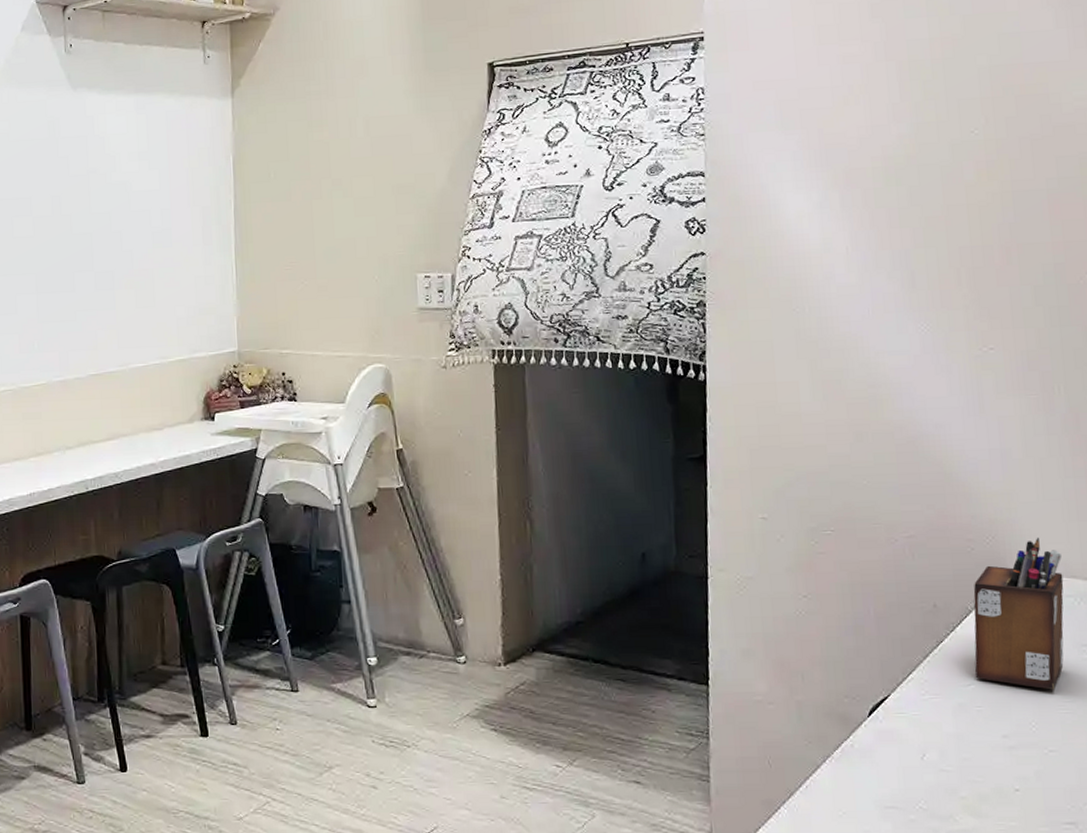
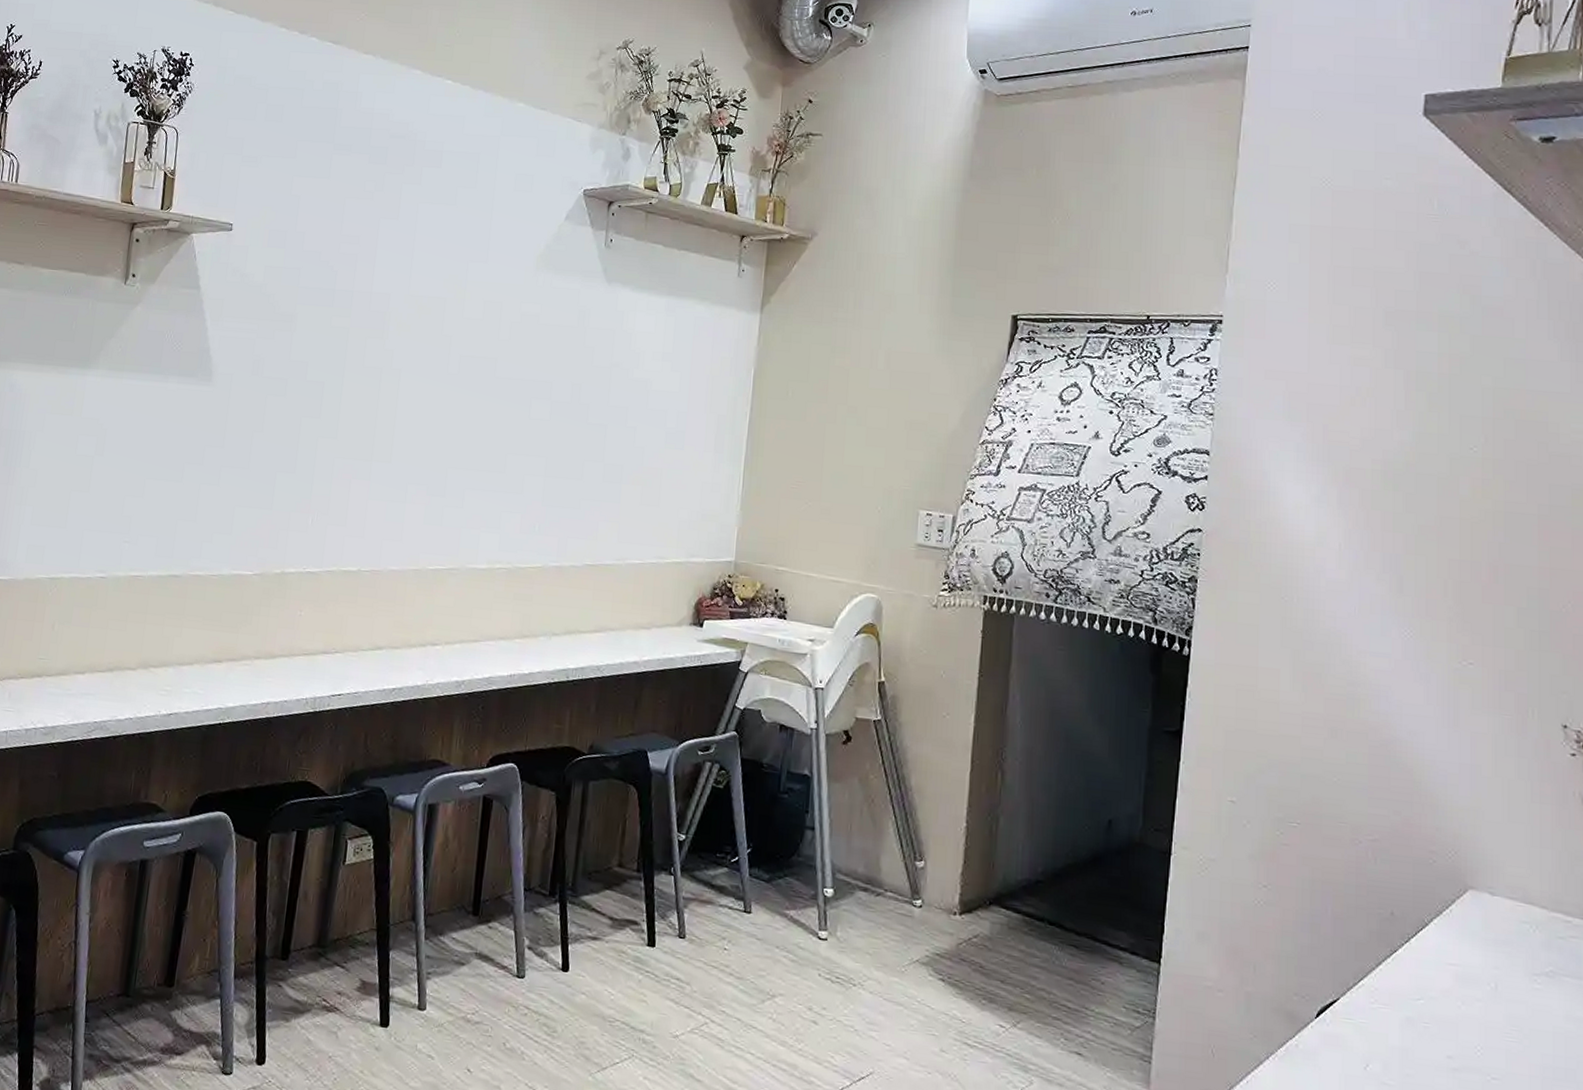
desk organizer: present [973,537,1064,690] -> none [1425,858,1521,1016]

